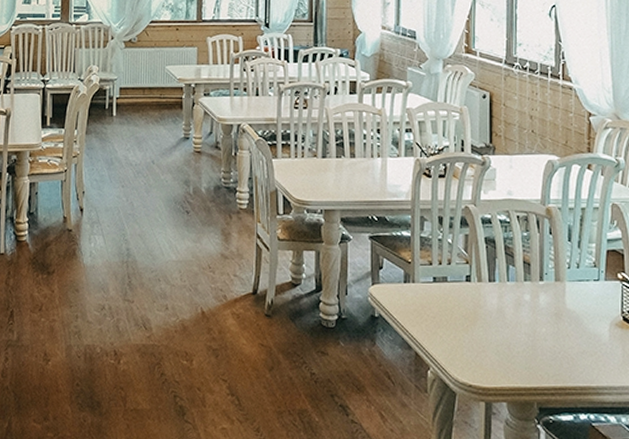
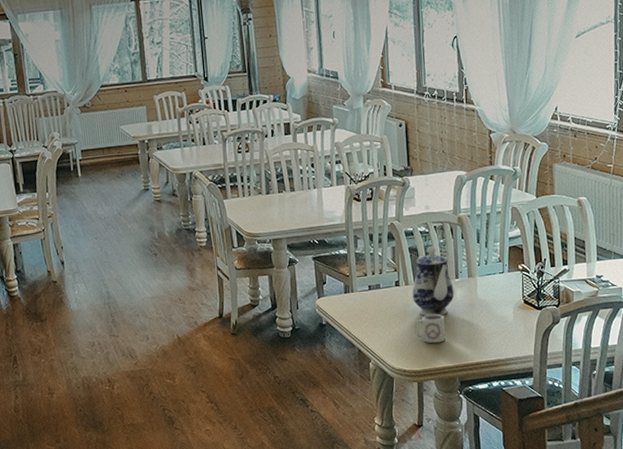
teapot: none [485,238,537,323] -> present [411,245,454,316]
cup: none [486,320,524,357] -> present [415,314,446,344]

